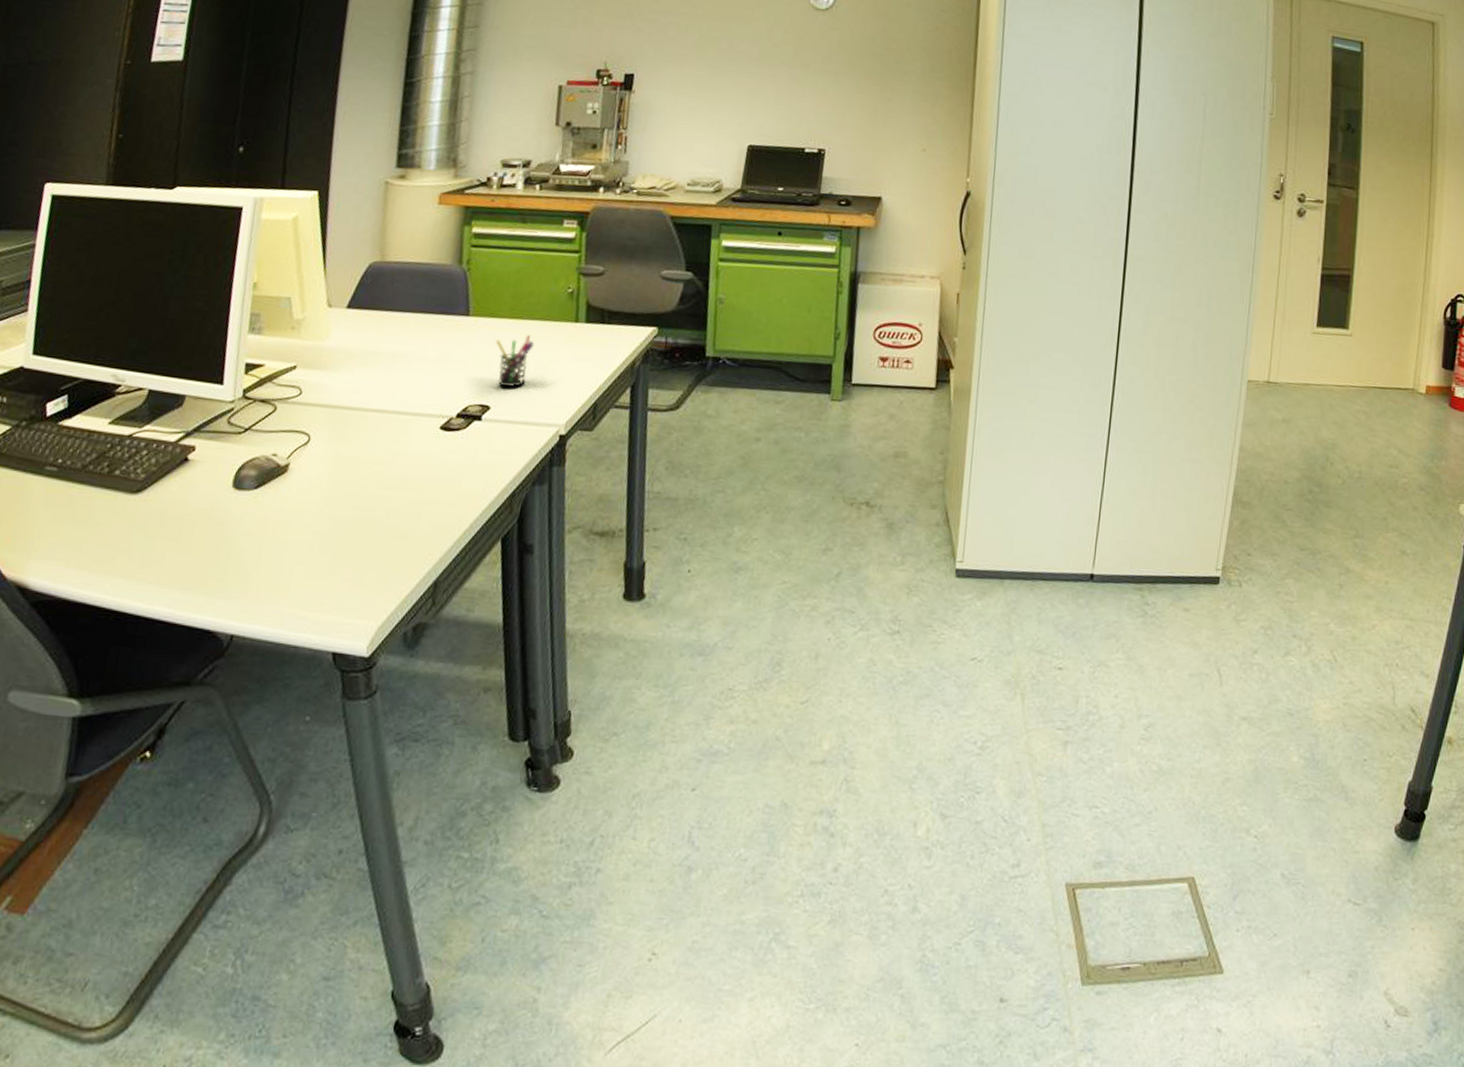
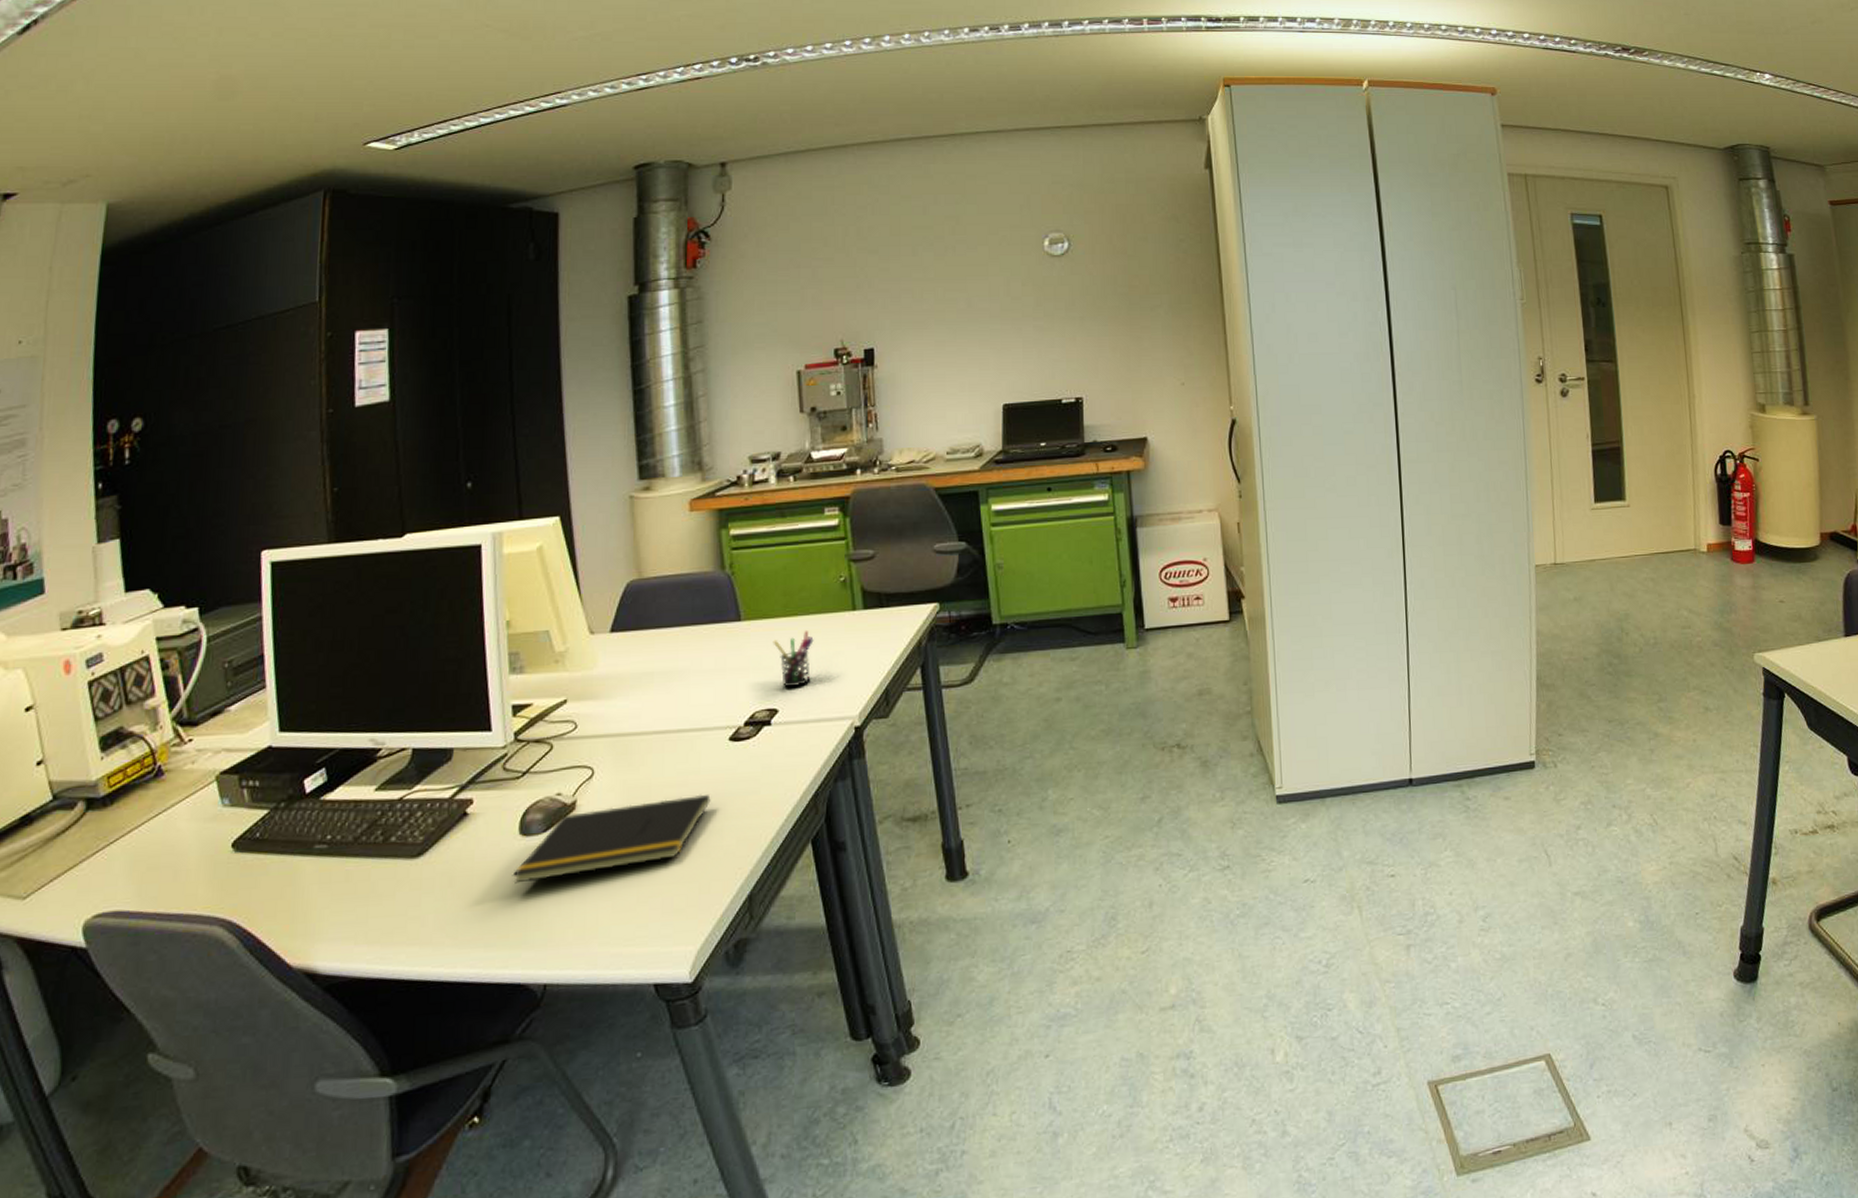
notepad: none [219,475,414,535] -> present [512,794,711,884]

